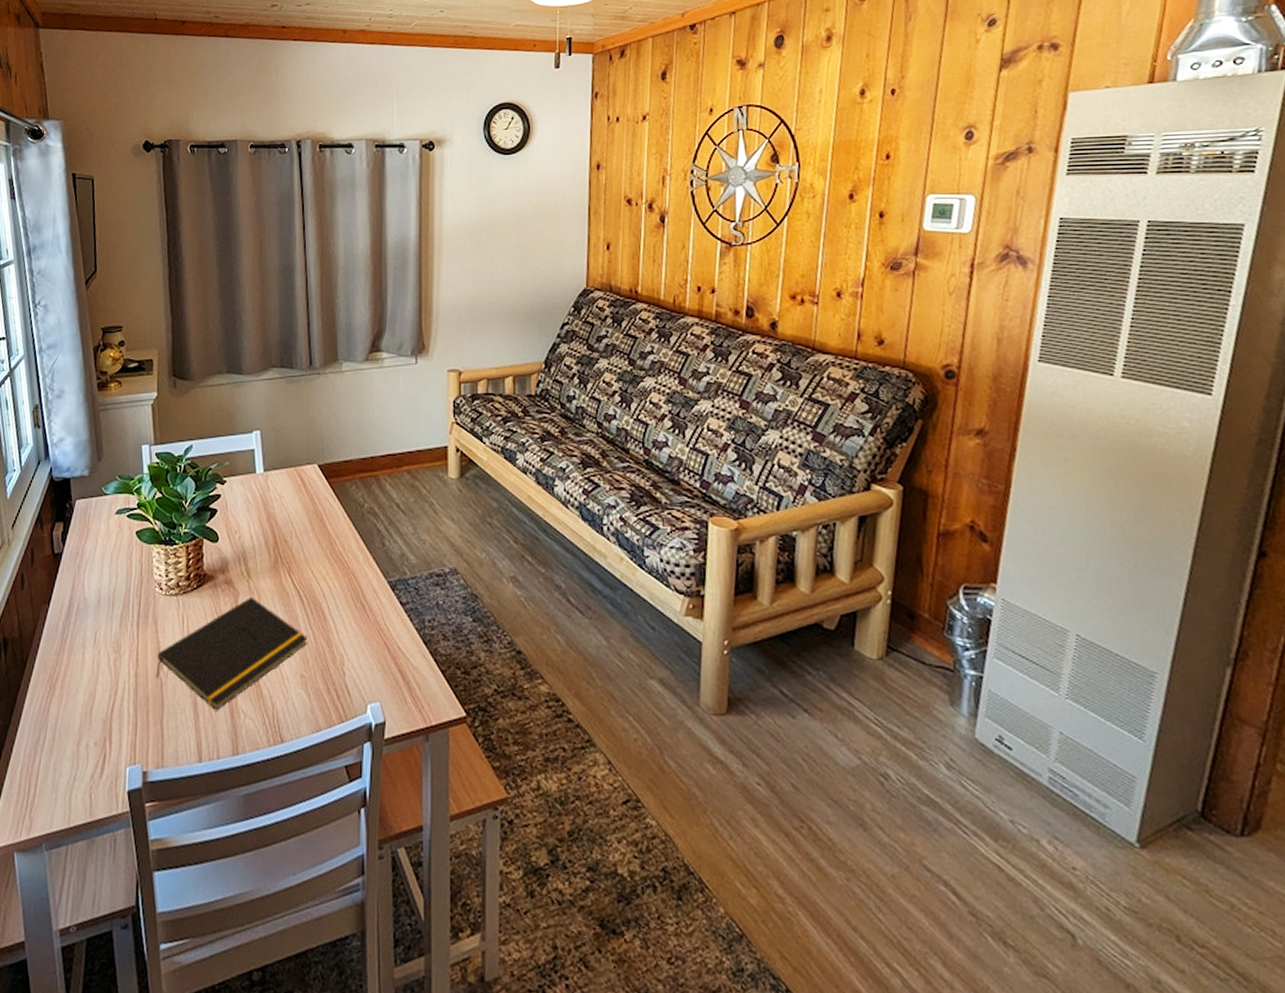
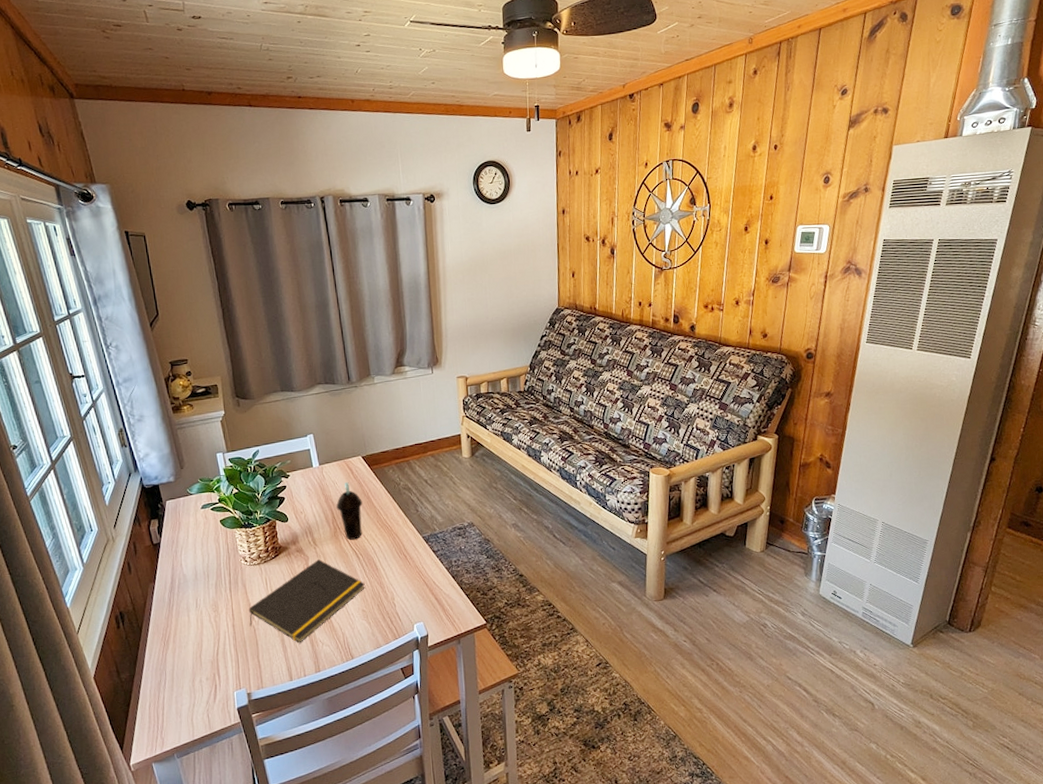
cup: none [280,496,314,575] -> present [336,481,363,540]

